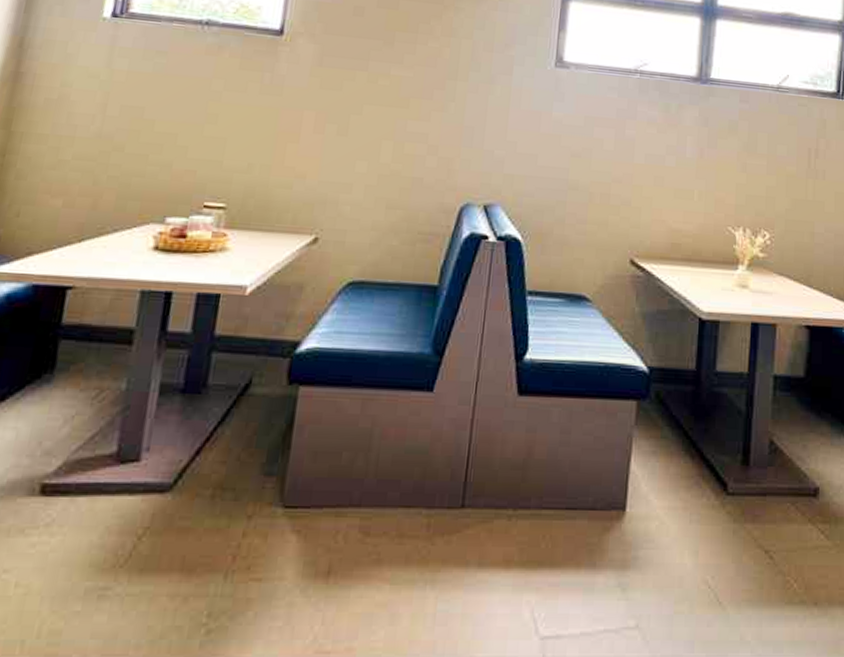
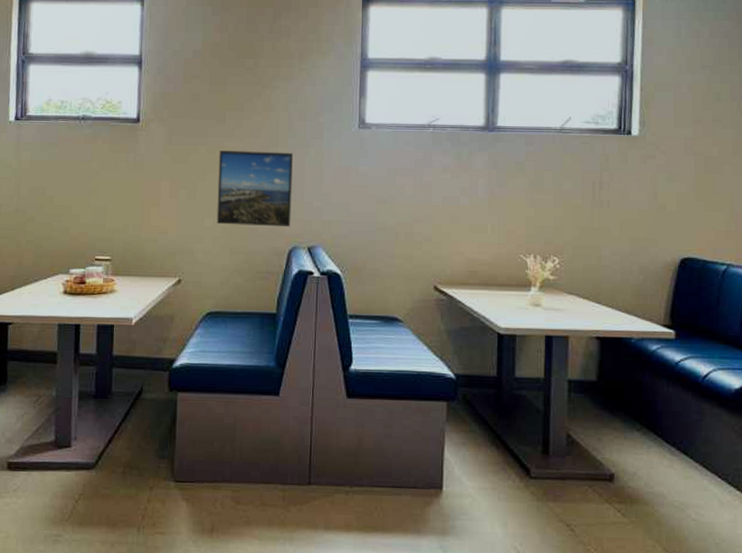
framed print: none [371,79,474,178] -> present [216,151,293,226]

